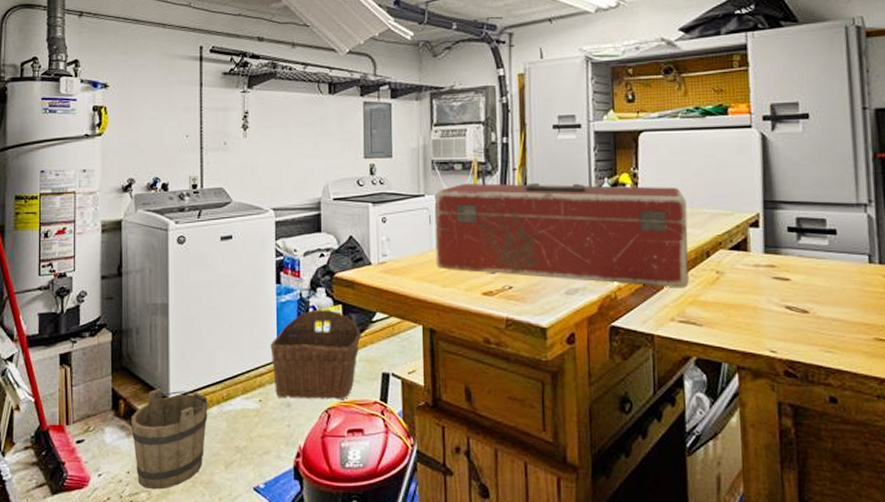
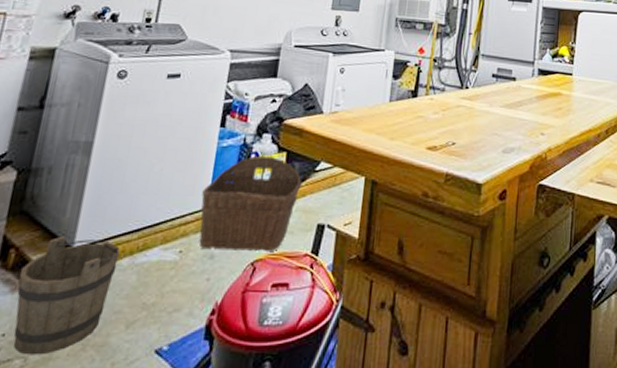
toolbox: present [435,182,689,288] -> none [386,42,612,152]

